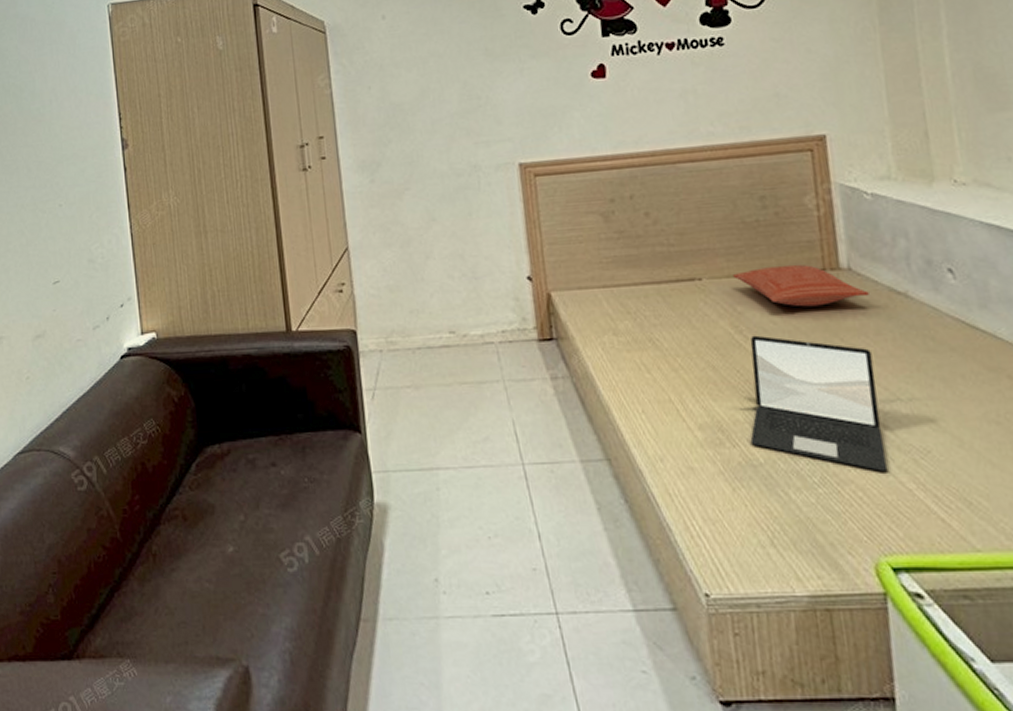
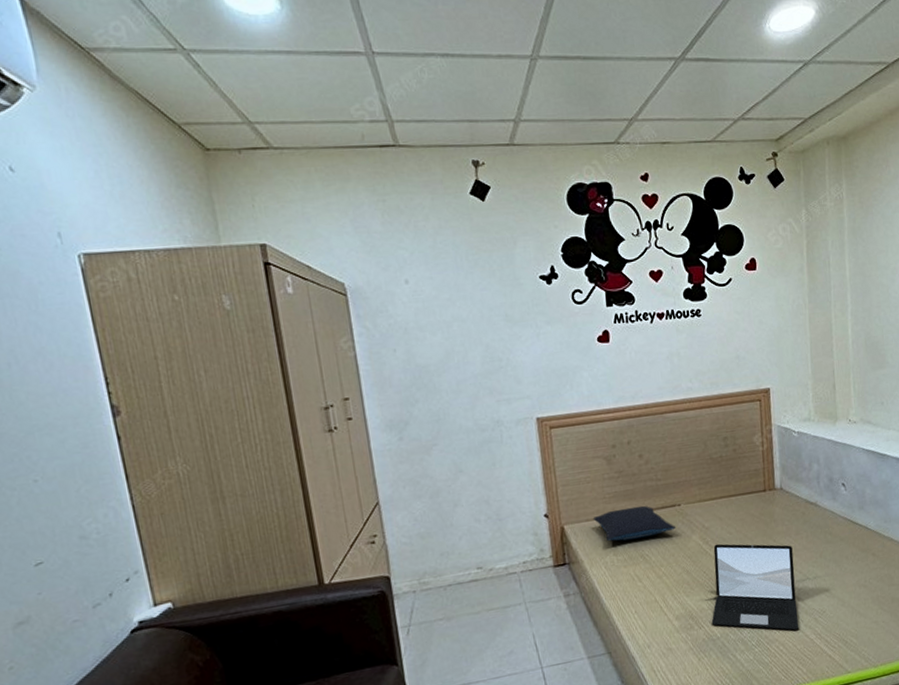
pillow: none [586,276,697,318] -> present [593,505,676,541]
pillow: present [733,264,869,307] -> none [703,487,793,520]

